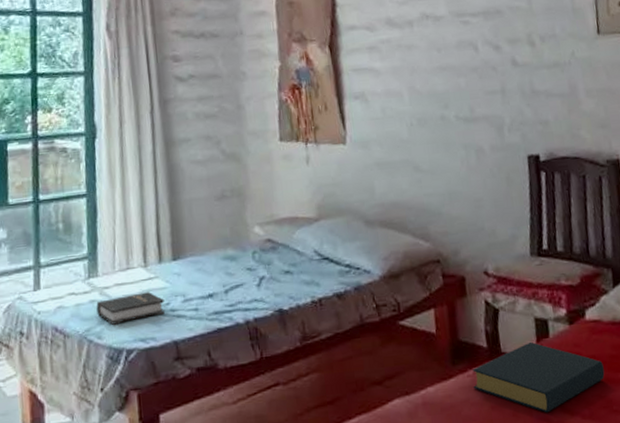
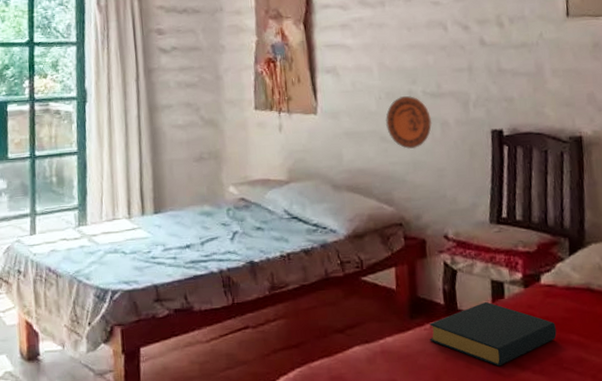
hardback book: present [96,292,165,325] -> none [85,241,146,268]
decorative plate: none [418,121,467,180] -> present [385,96,433,150]

